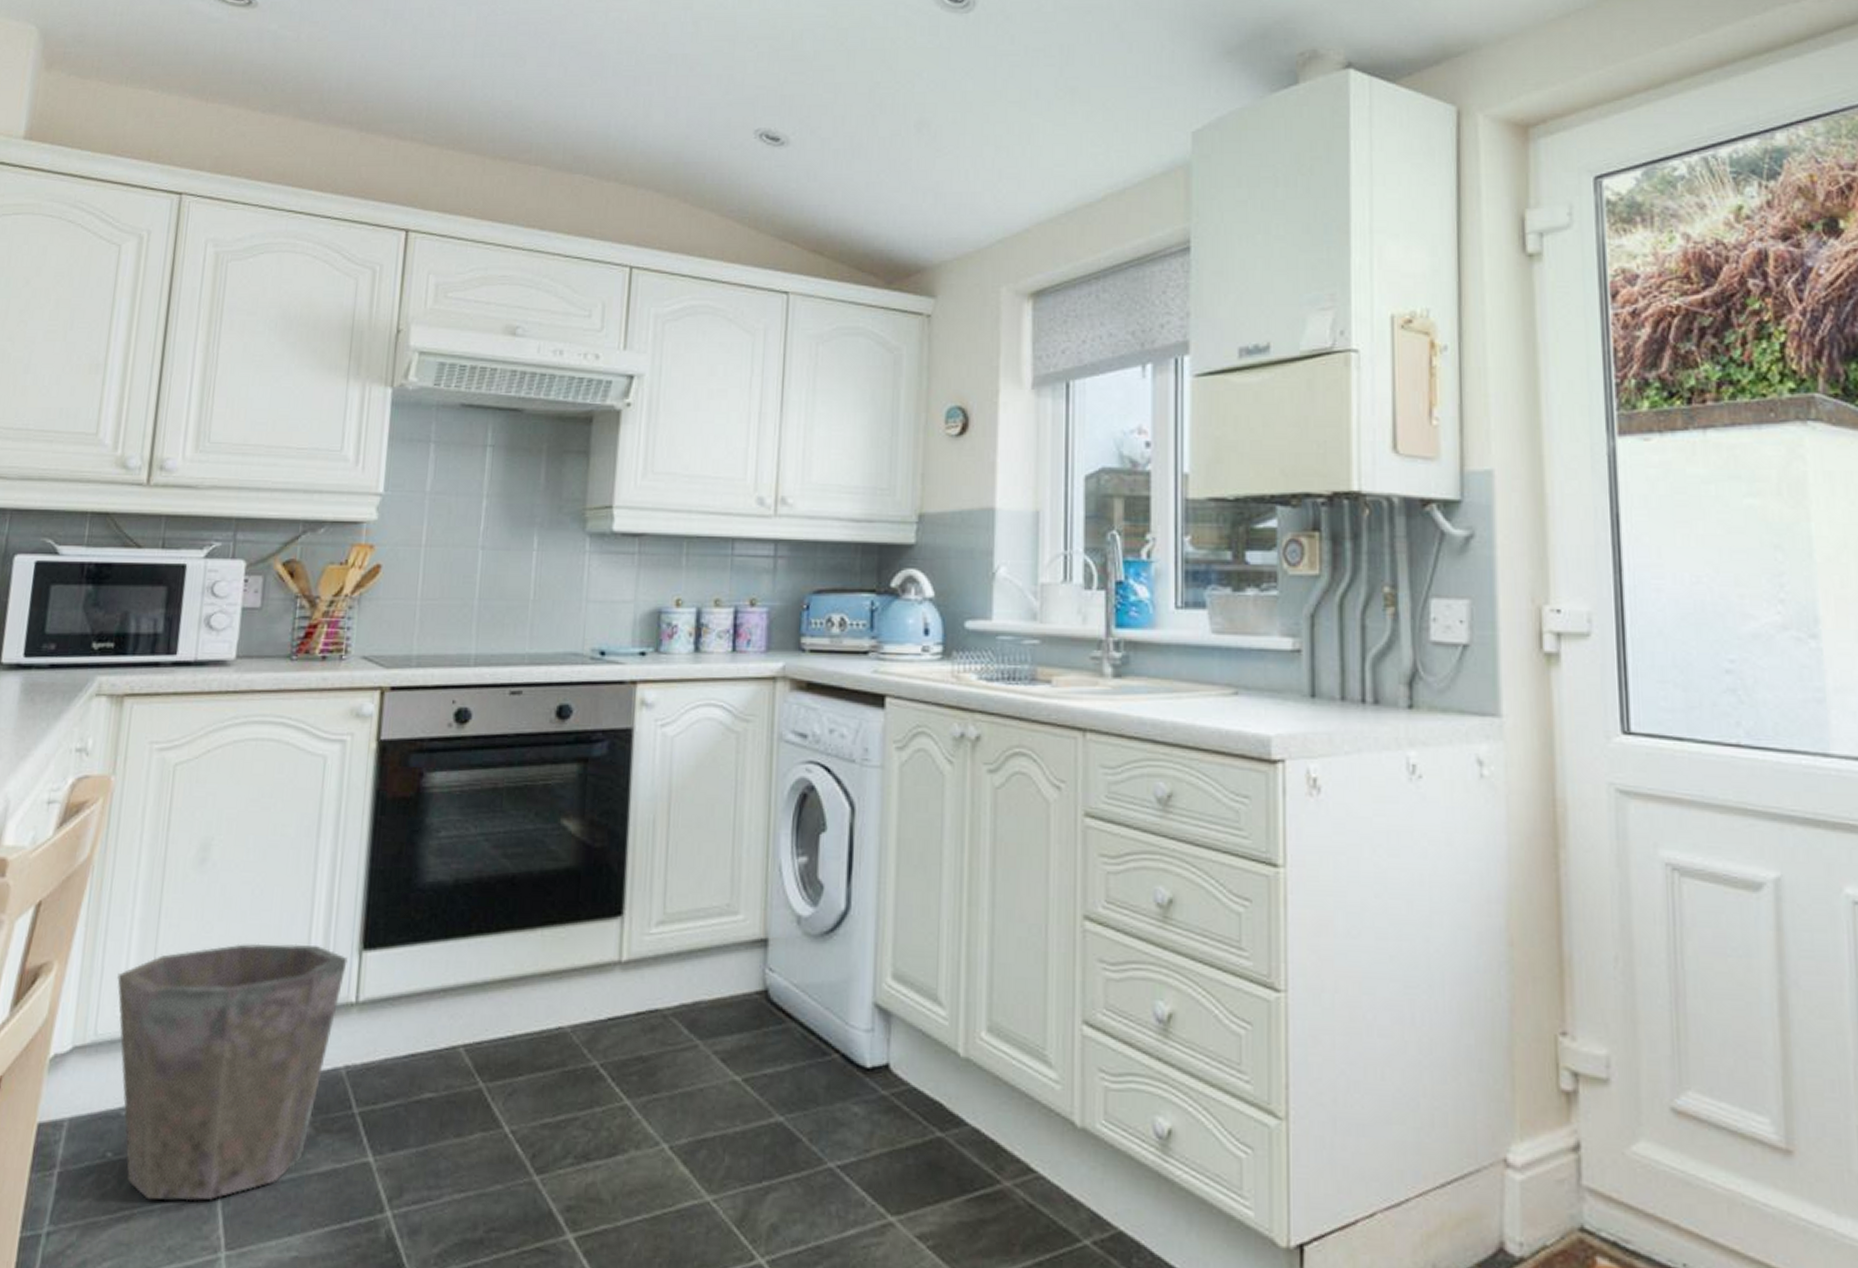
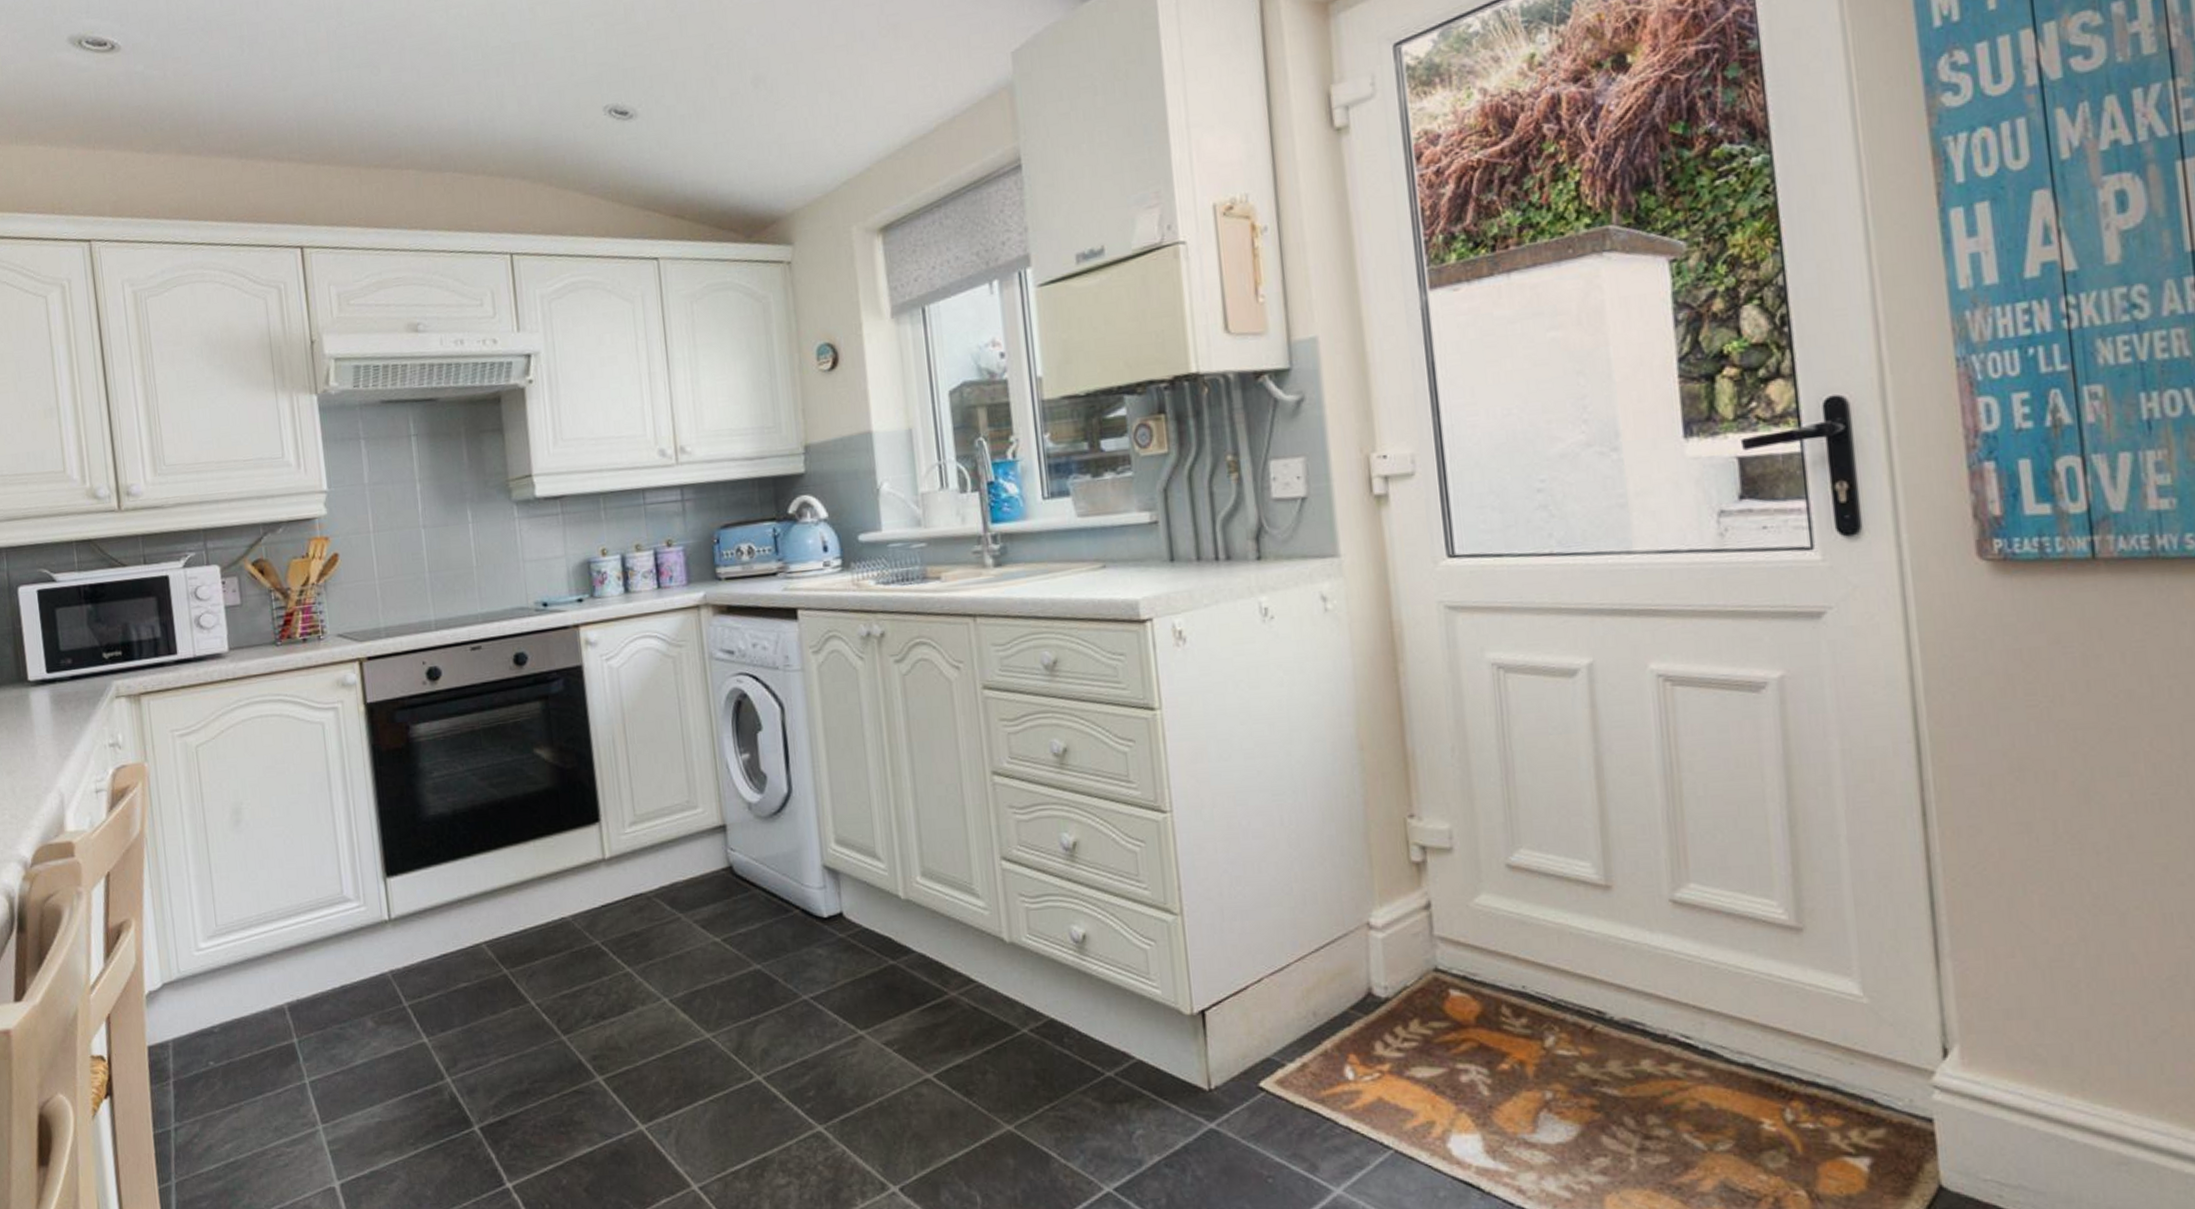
waste bin: present [117,943,348,1201] -> none [186,878,376,1094]

